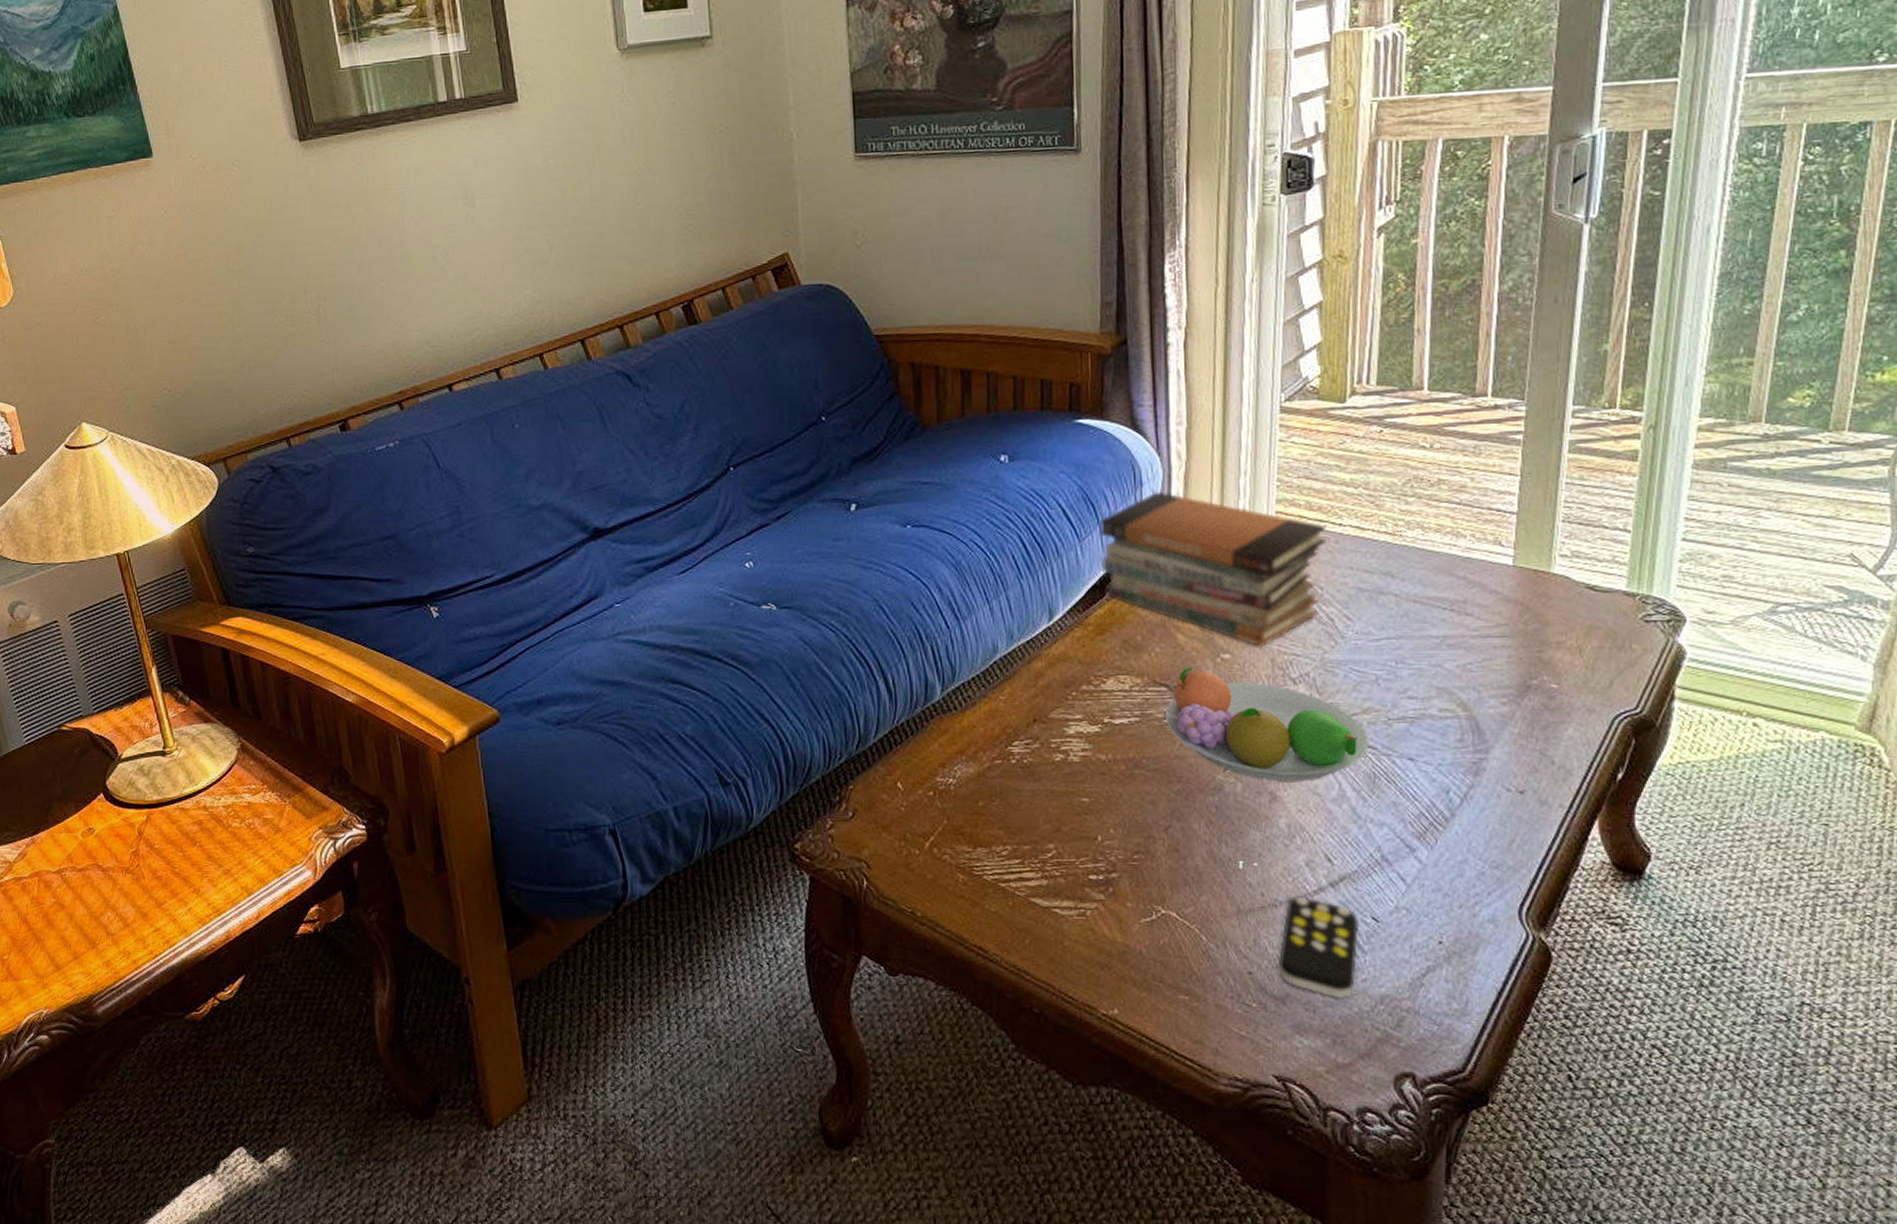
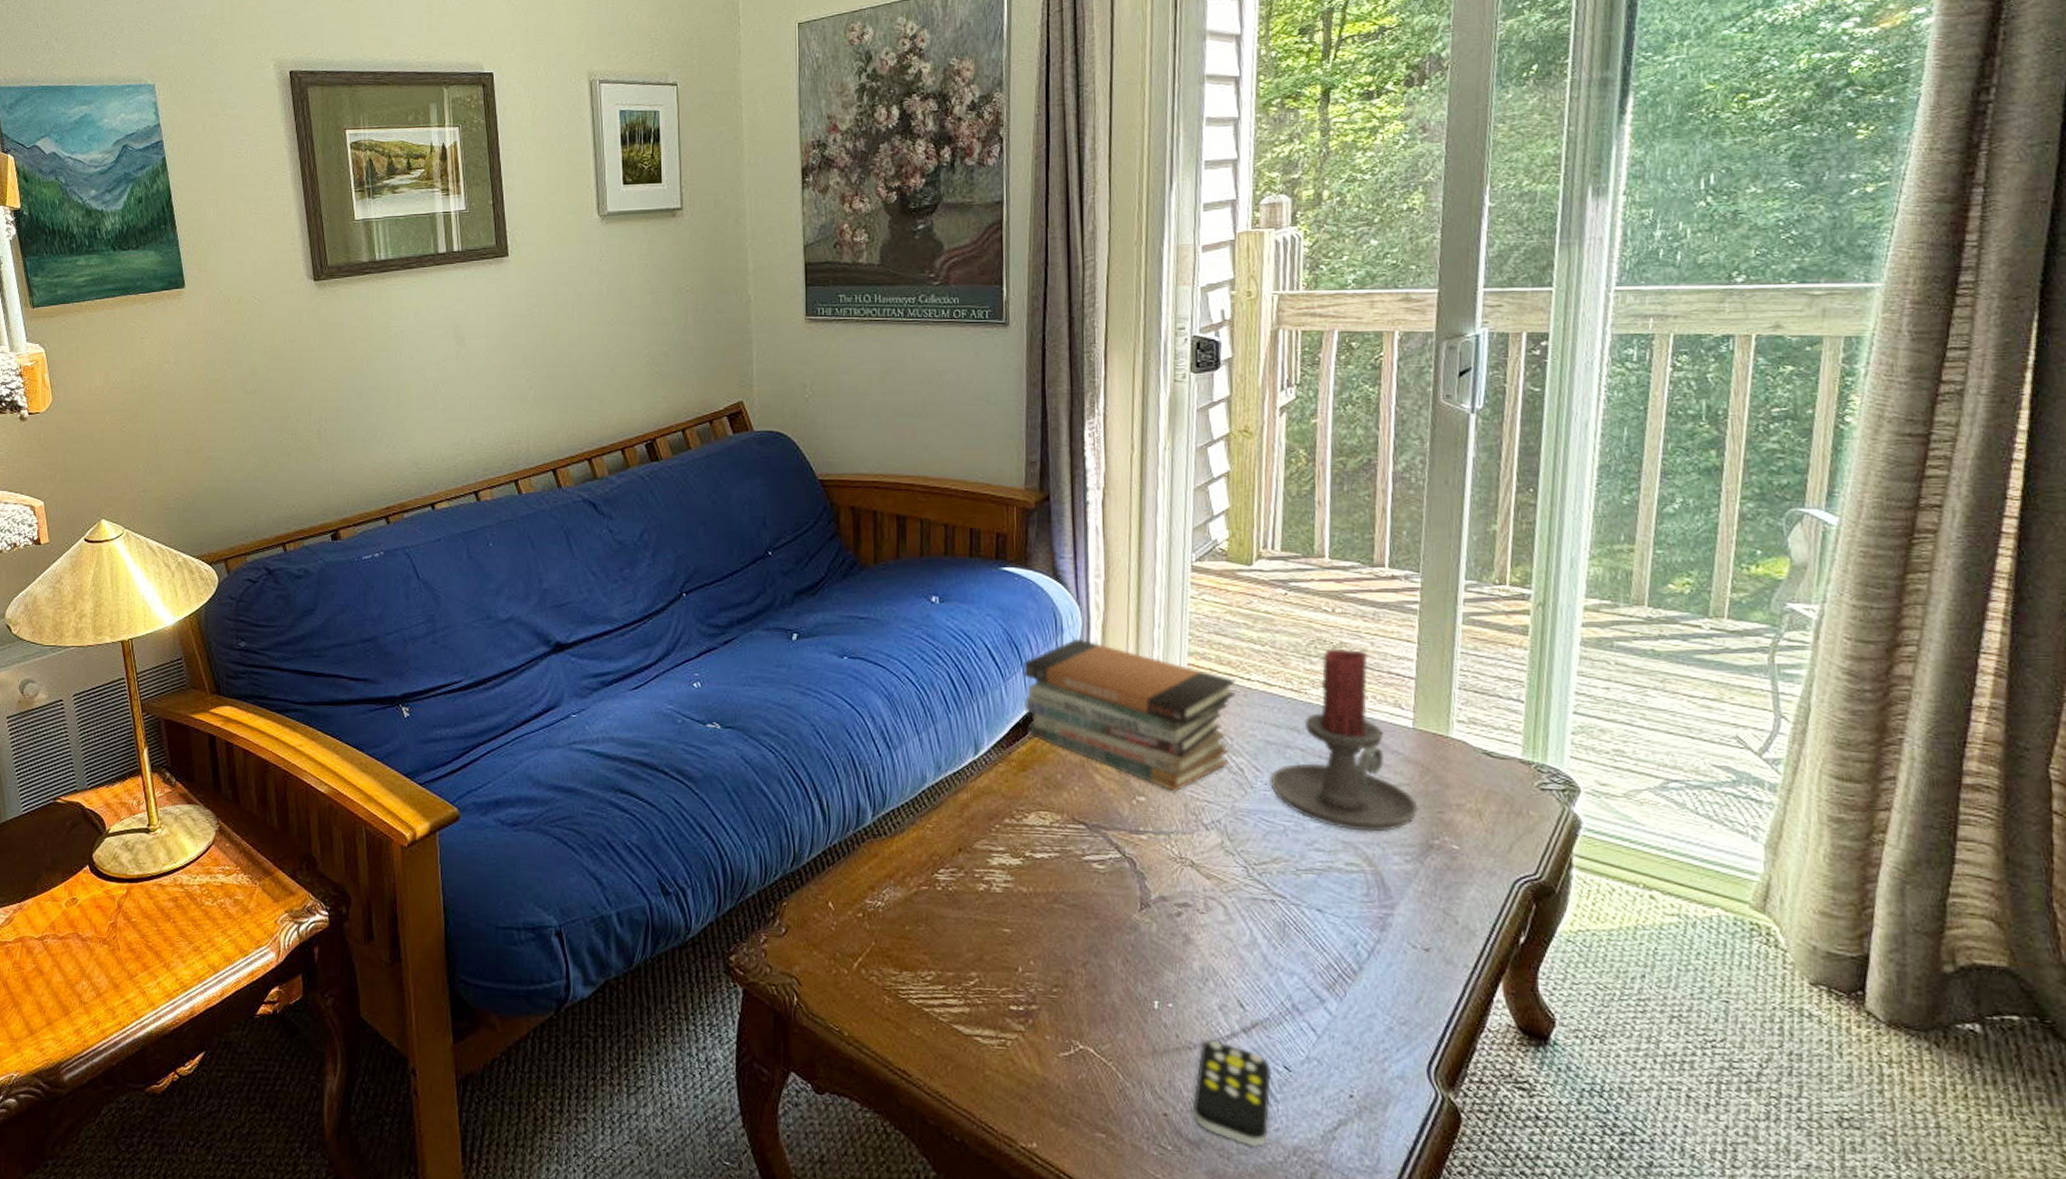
fruit bowl: present [1166,667,1369,781] -> none [1084,807,1278,926]
candle holder: none [1361,485,1517,676] -> present [1270,648,1419,832]

